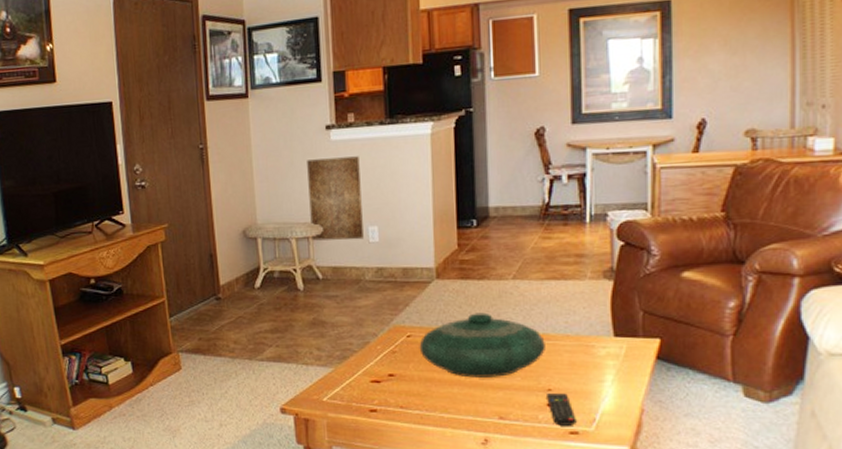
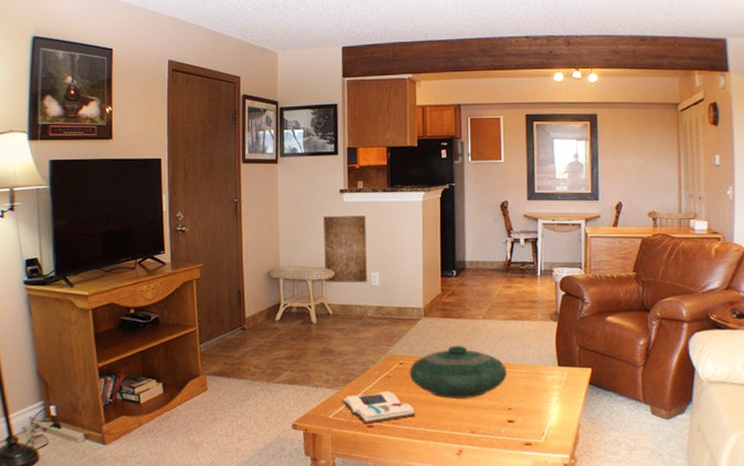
book: none [338,368,429,408] -> present [342,390,416,425]
remote control: present [547,393,577,426] -> none [508,412,530,438]

